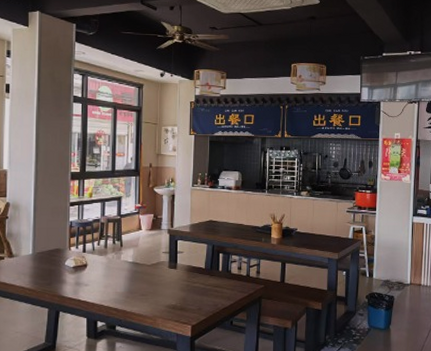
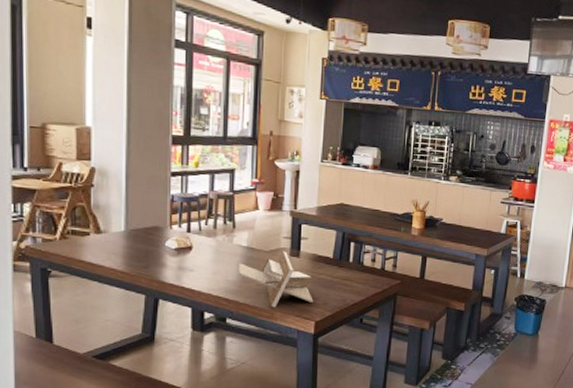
architectural model: none [125,264,190,315] -> present [237,251,314,308]

